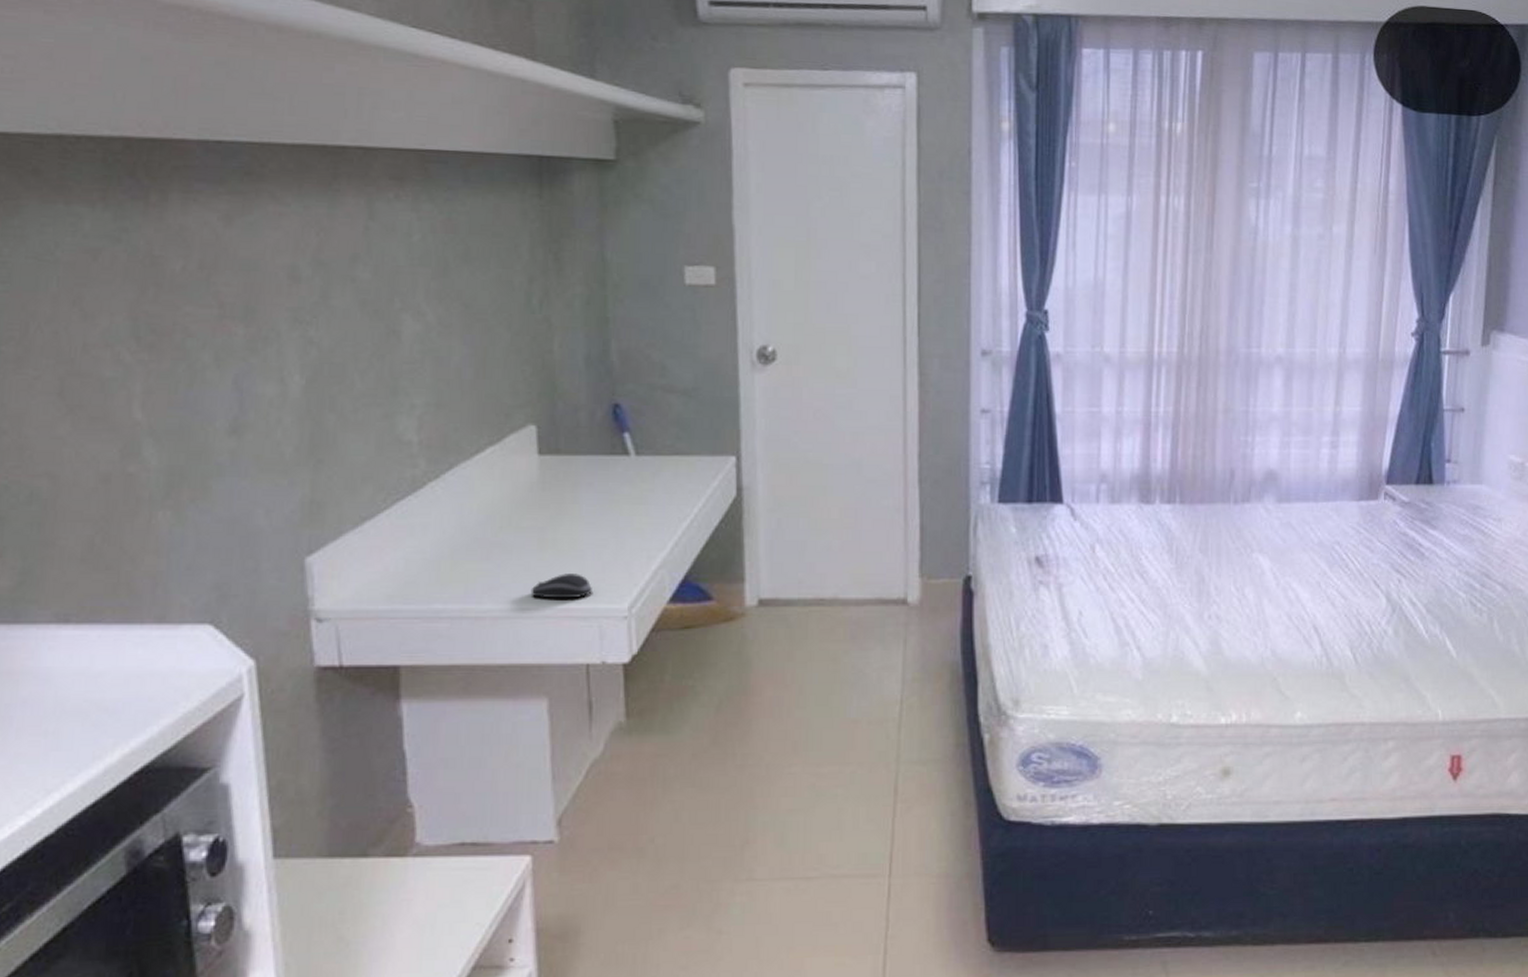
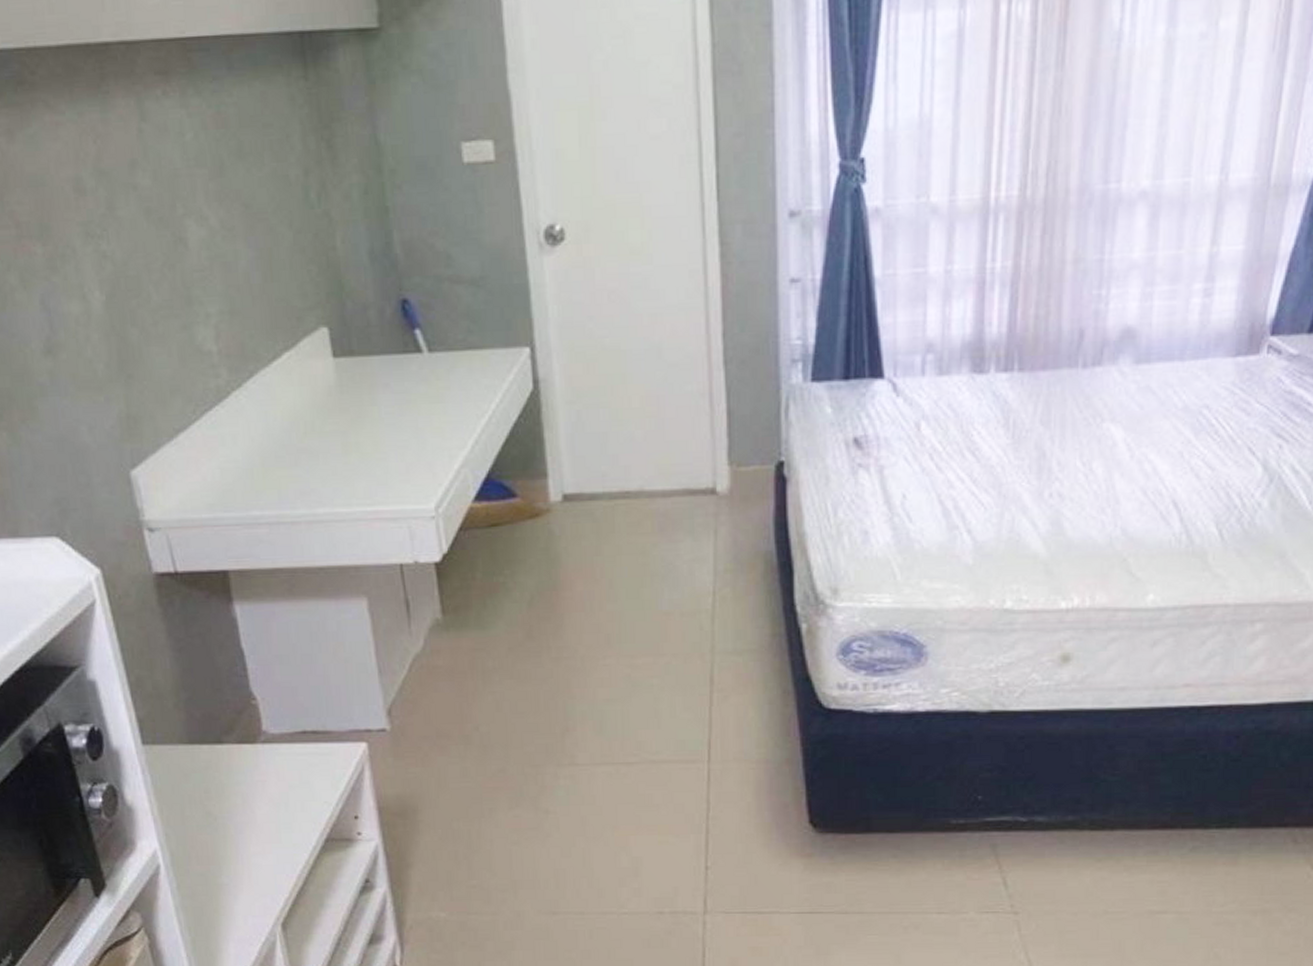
computer mouse: present [530,574,592,599] -> none [340,476,399,502]

